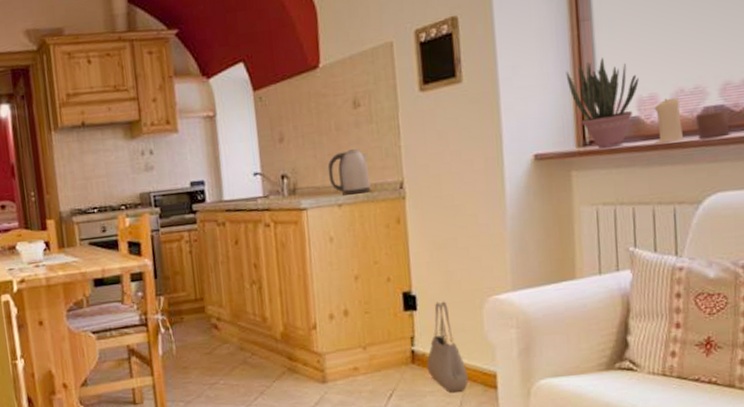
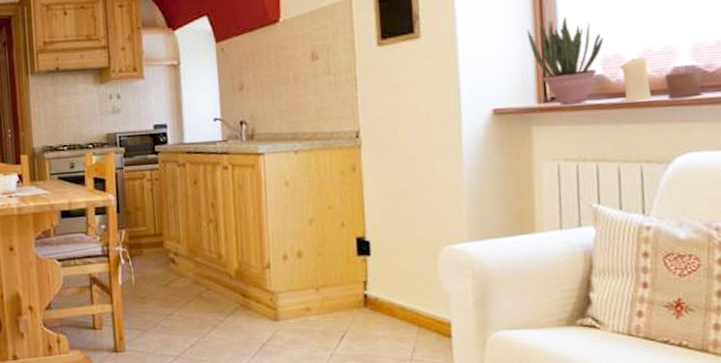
kettle: present [327,149,371,195] -> none [285,99,327,142]
handbag: present [426,301,468,393] -> none [379,248,421,338]

